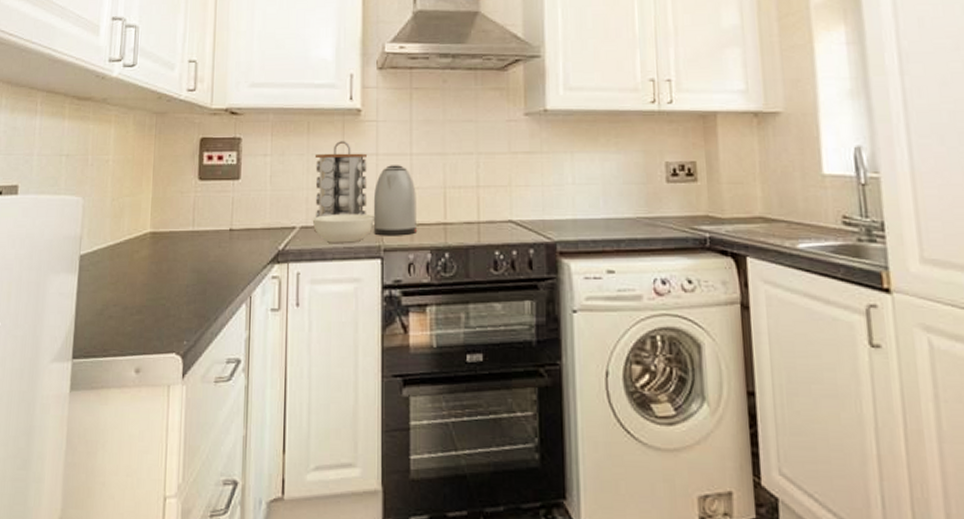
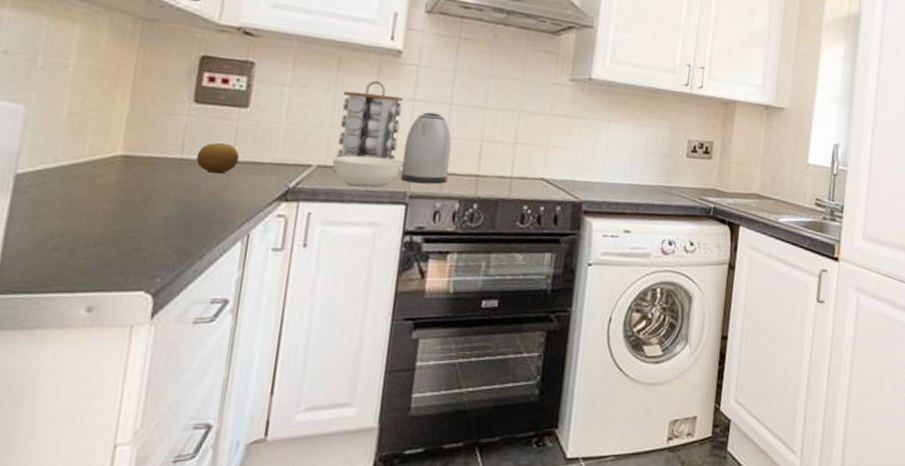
fruit: none [204,213,237,242] -> present [196,142,240,173]

